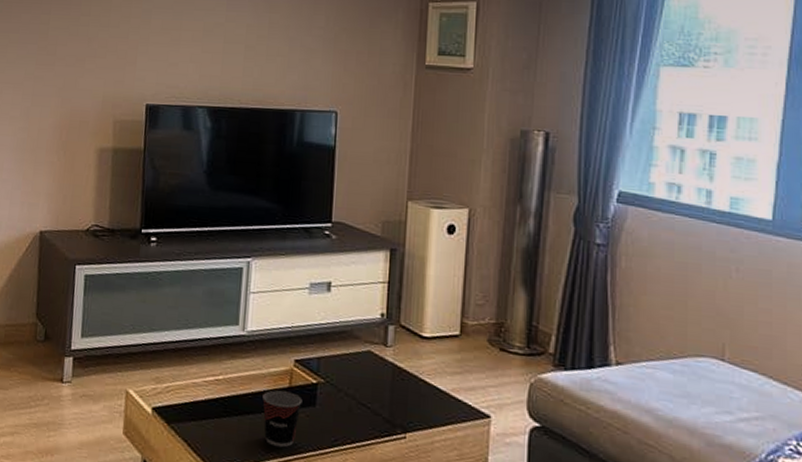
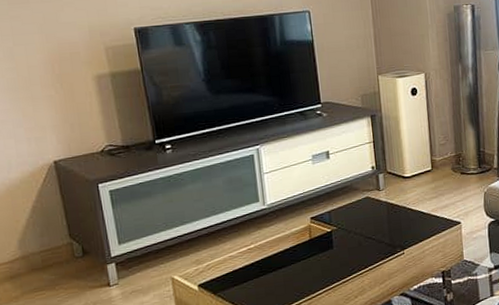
cup: present [262,390,303,448] -> none [290,243,323,287]

